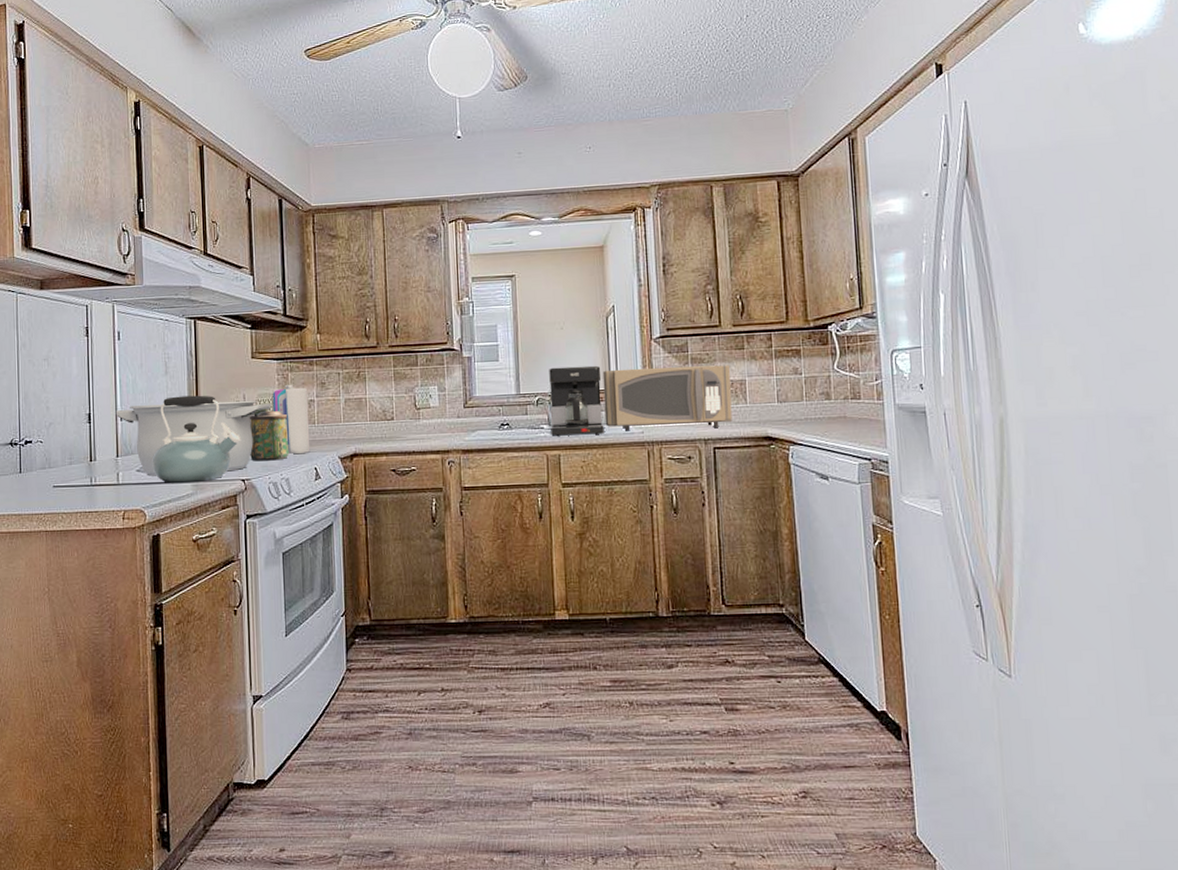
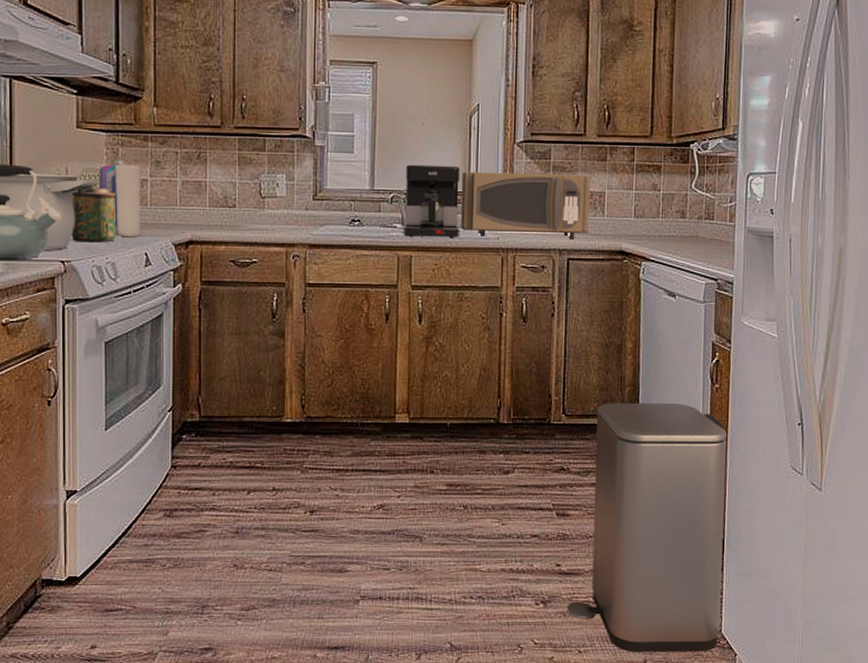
pedal bin: none [745,589,914,857] -> present [567,403,728,652]

